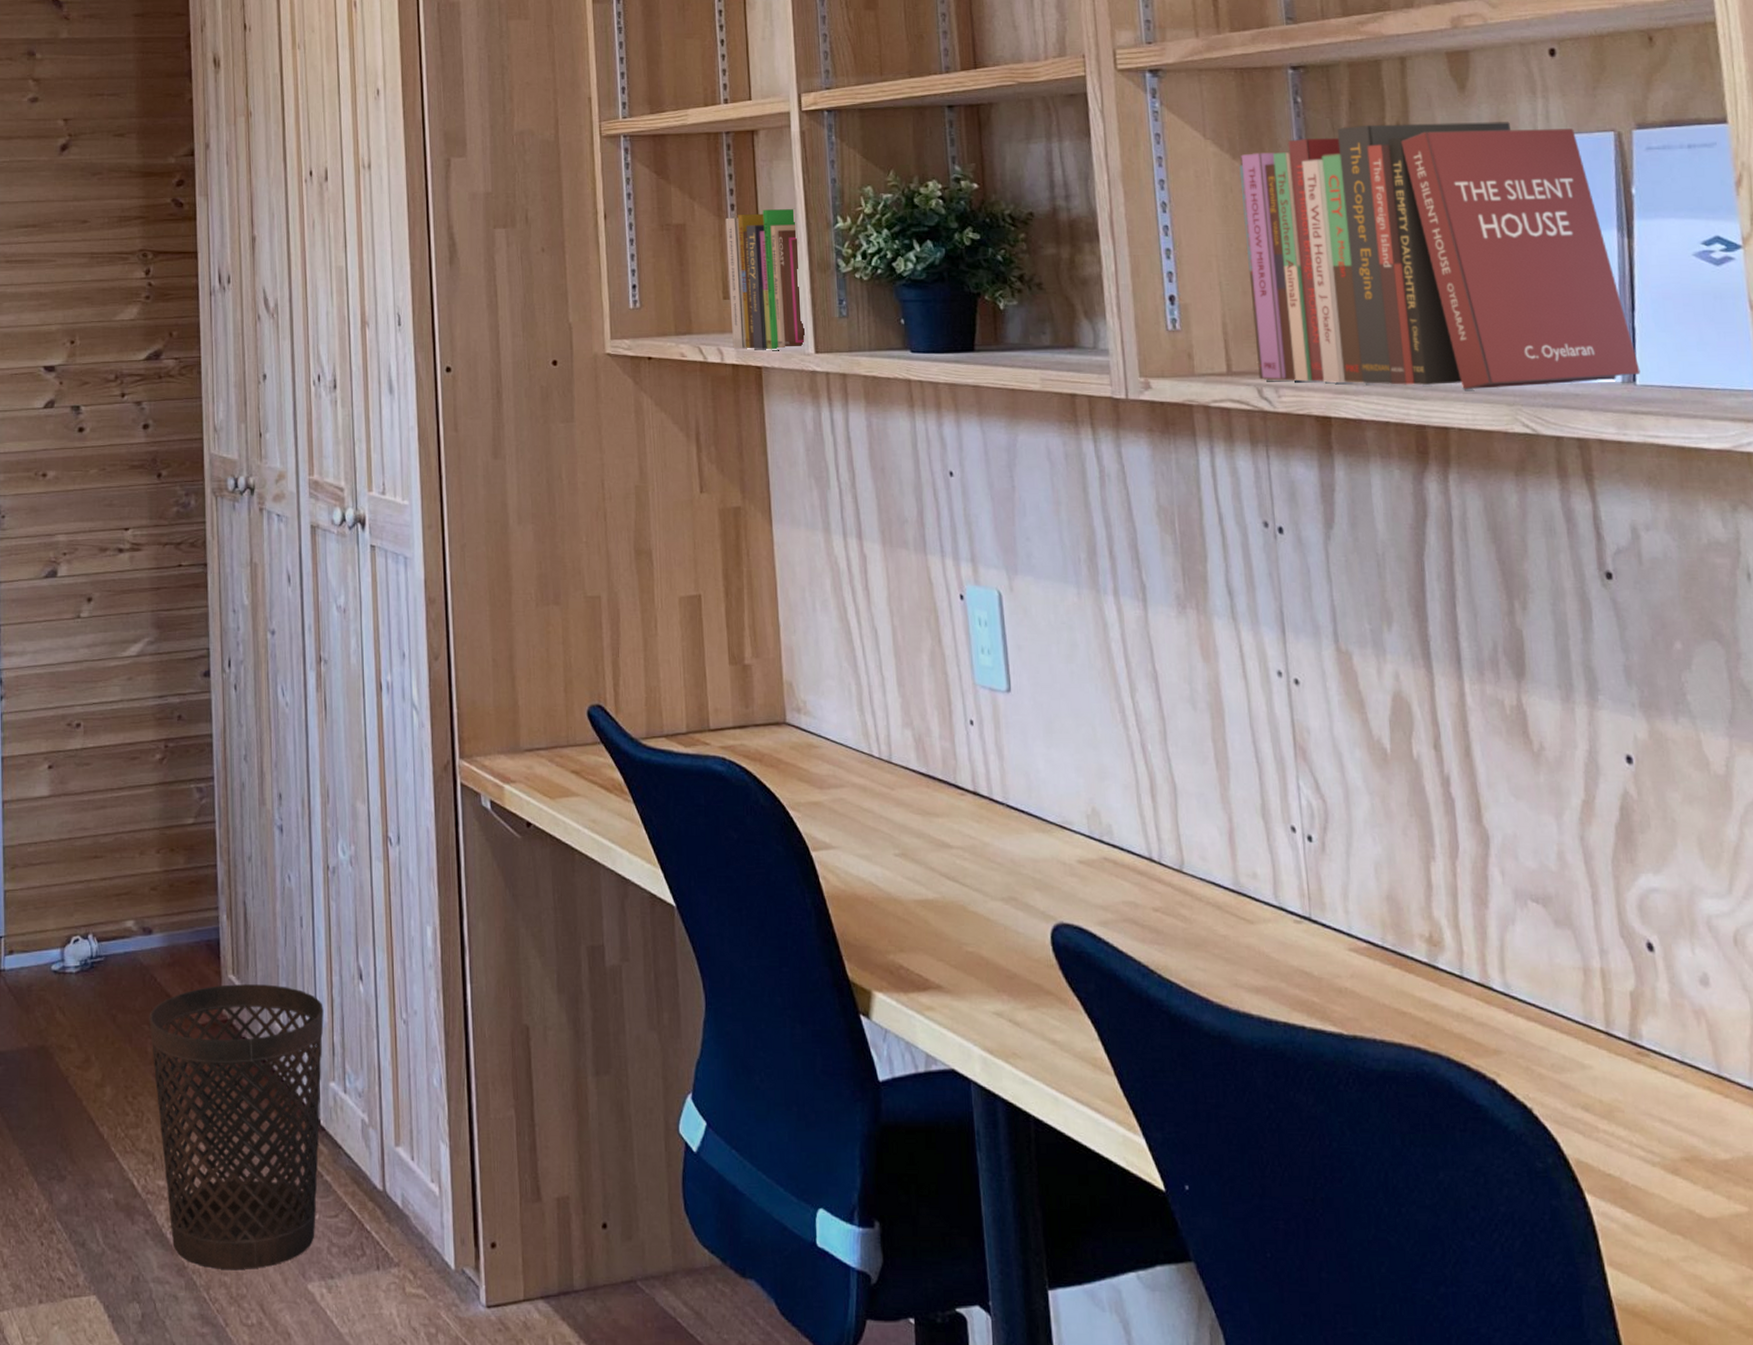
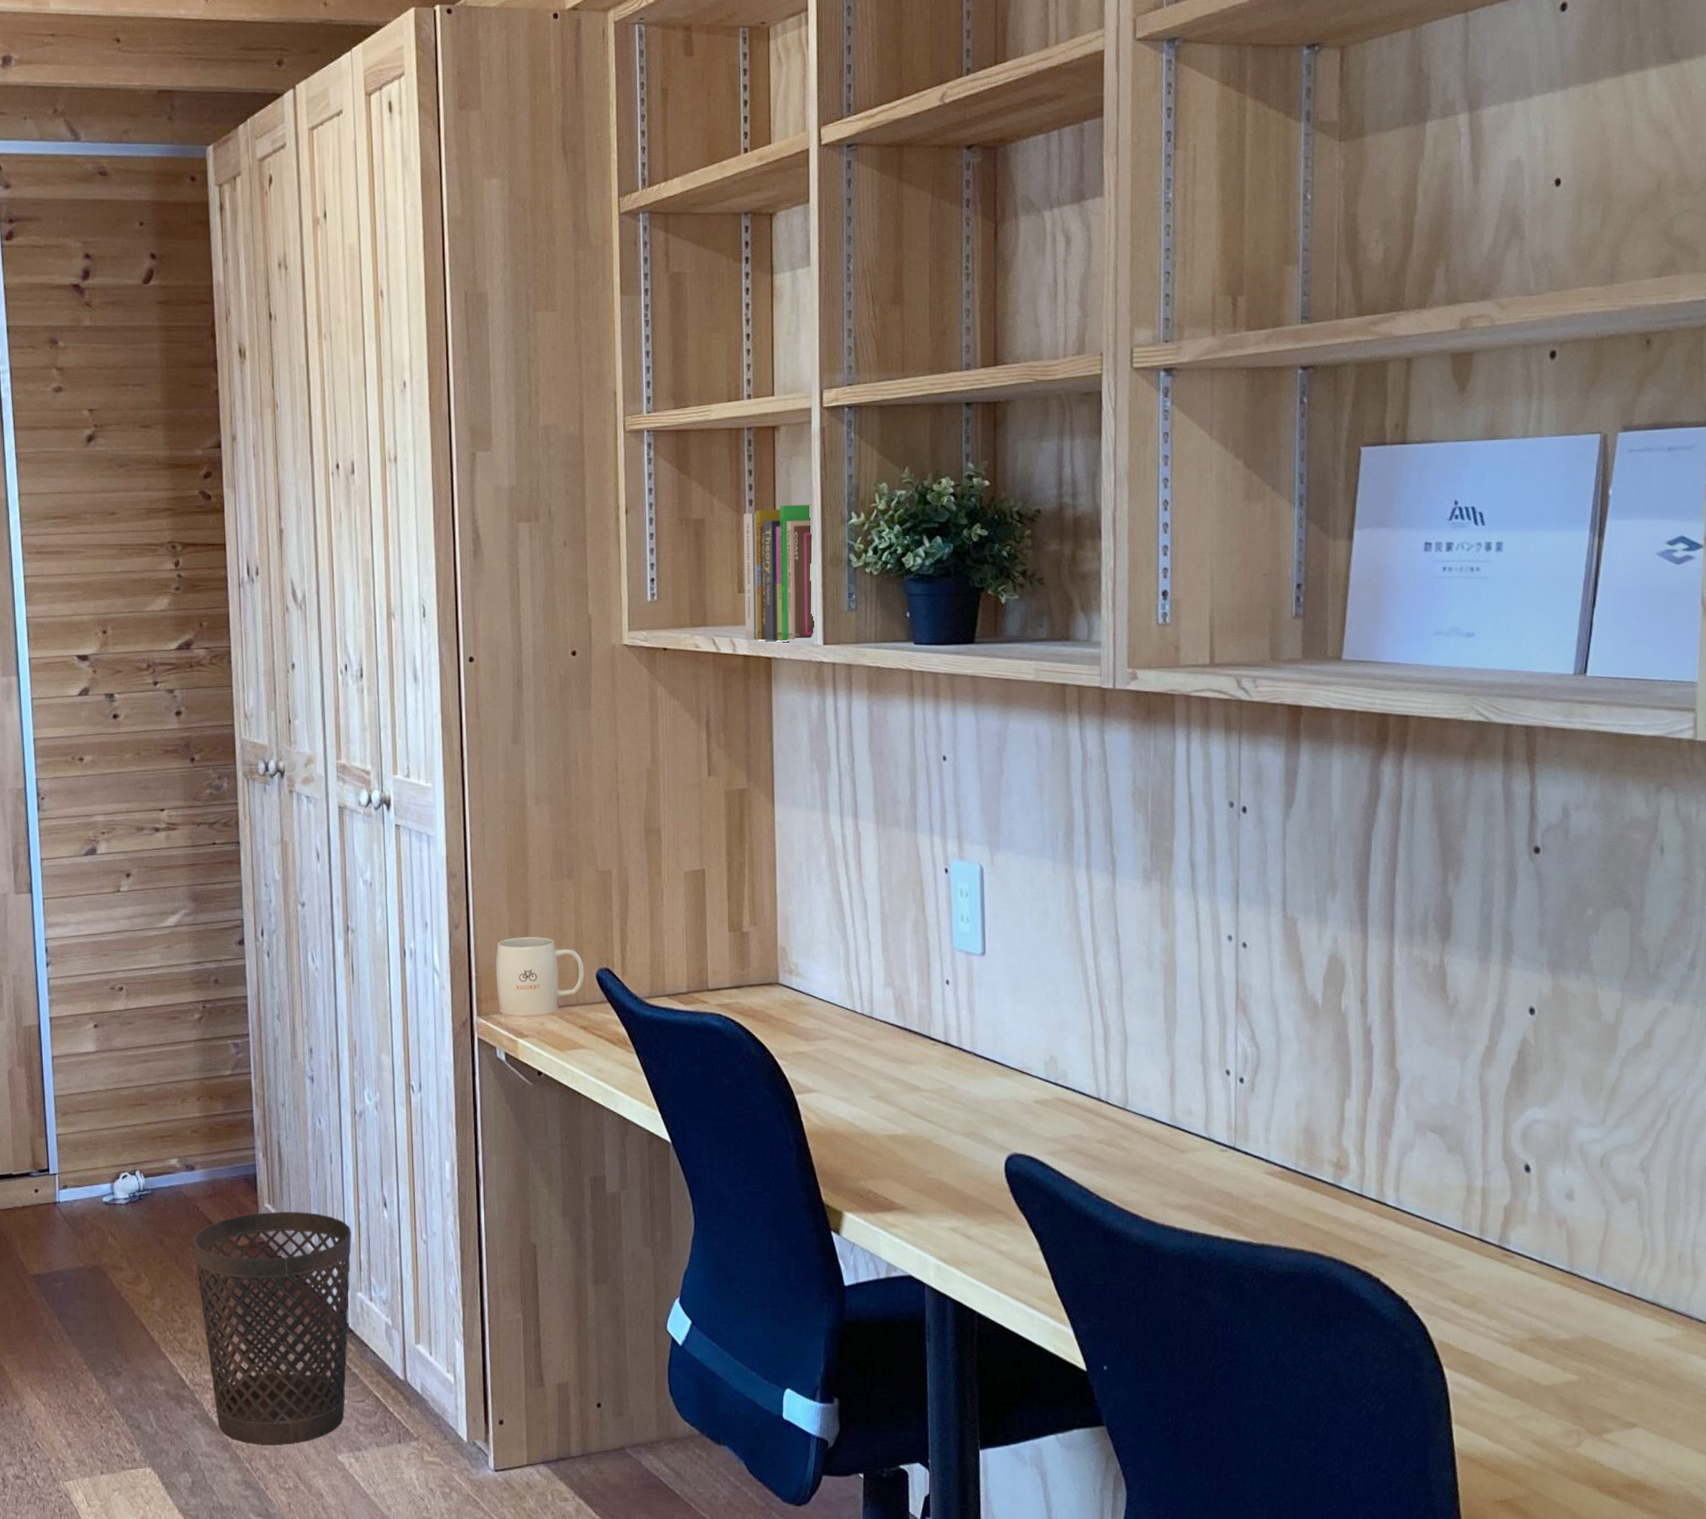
mug: none [478,669,576,759] -> present [495,937,585,1017]
books: present [1239,122,1641,389] -> none [1239,423,1592,680]

